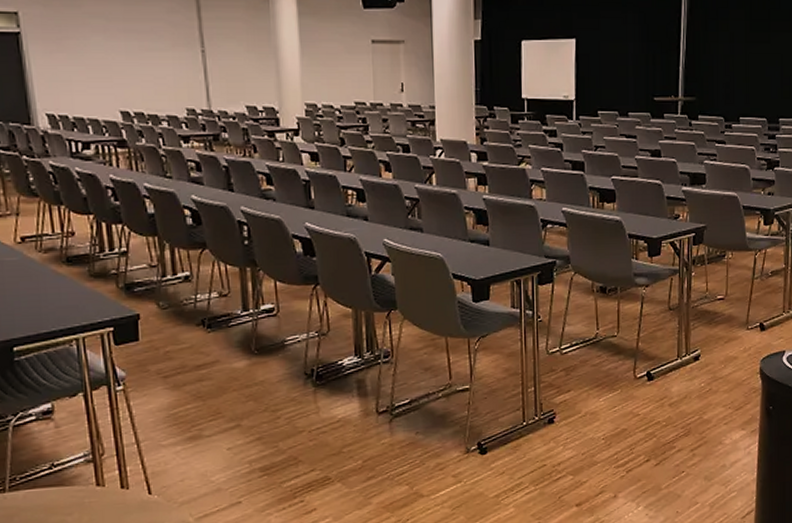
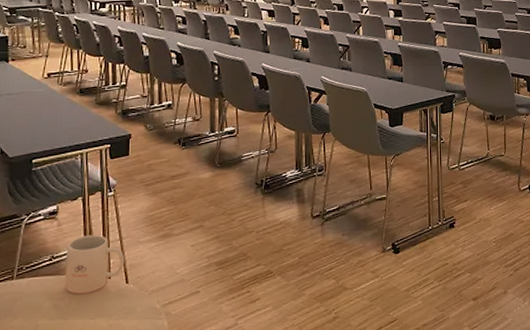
mug: none [69,437,145,508] -> present [65,234,125,294]

